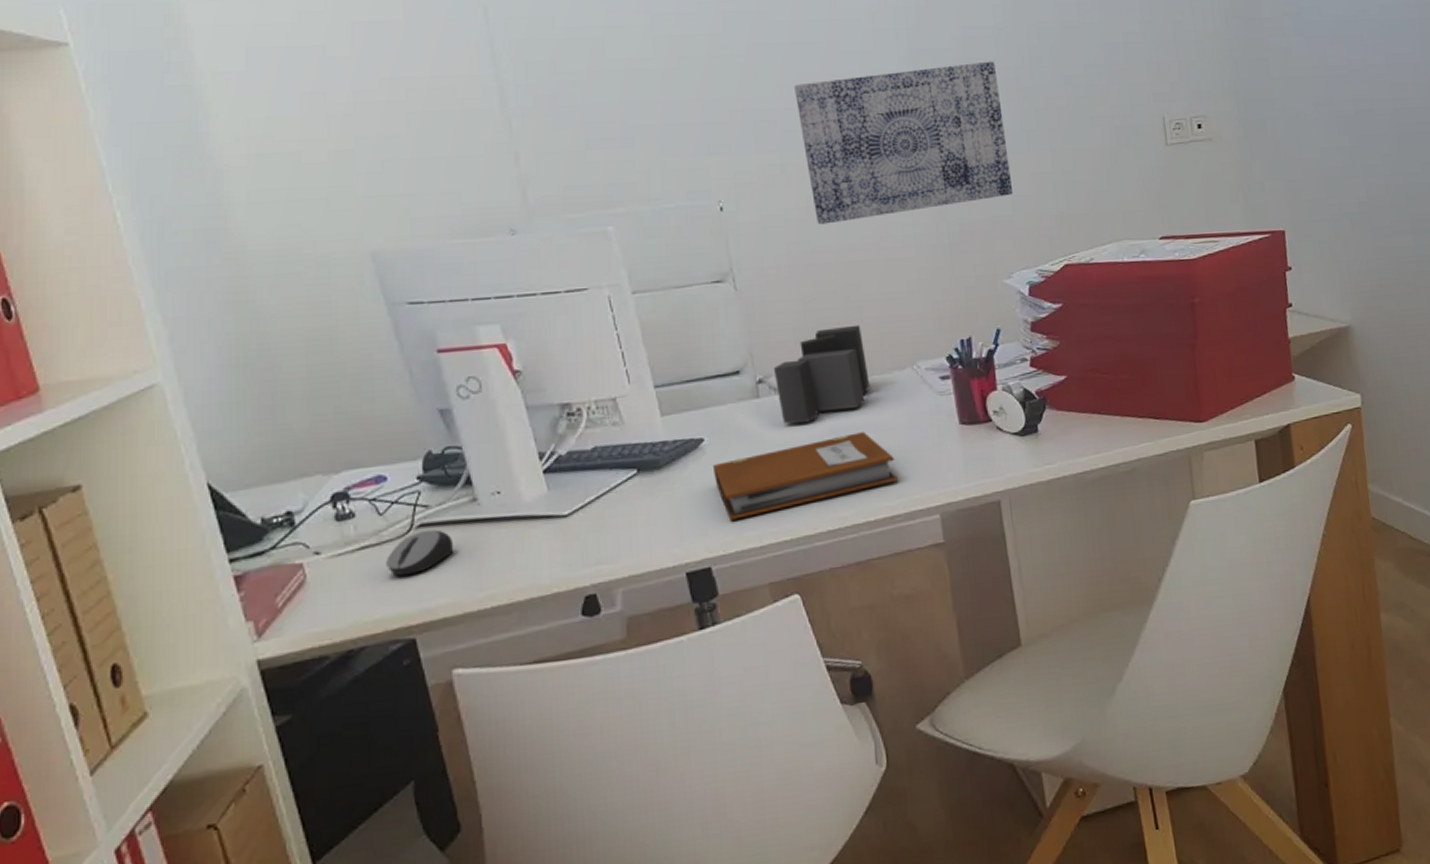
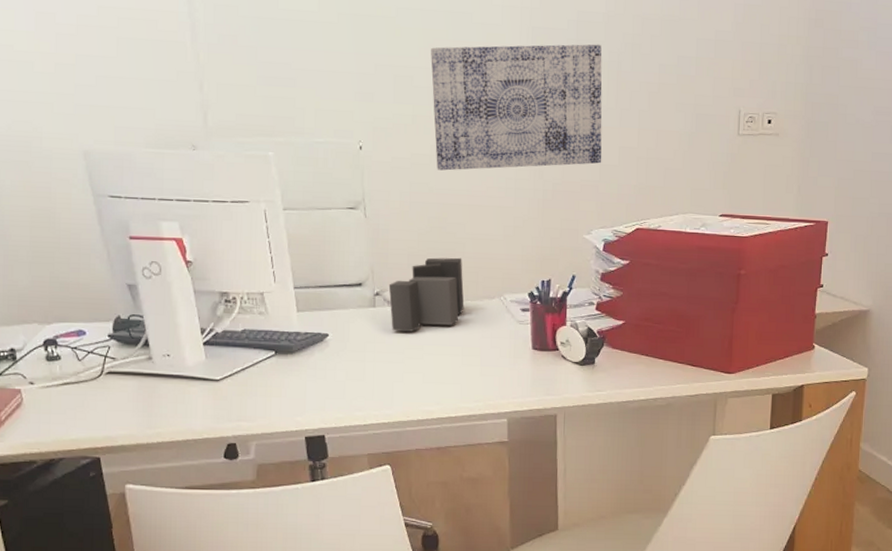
computer mouse: present [386,529,454,577] -> none [82,377,133,410]
notebook: present [712,432,898,520] -> none [333,345,477,401]

